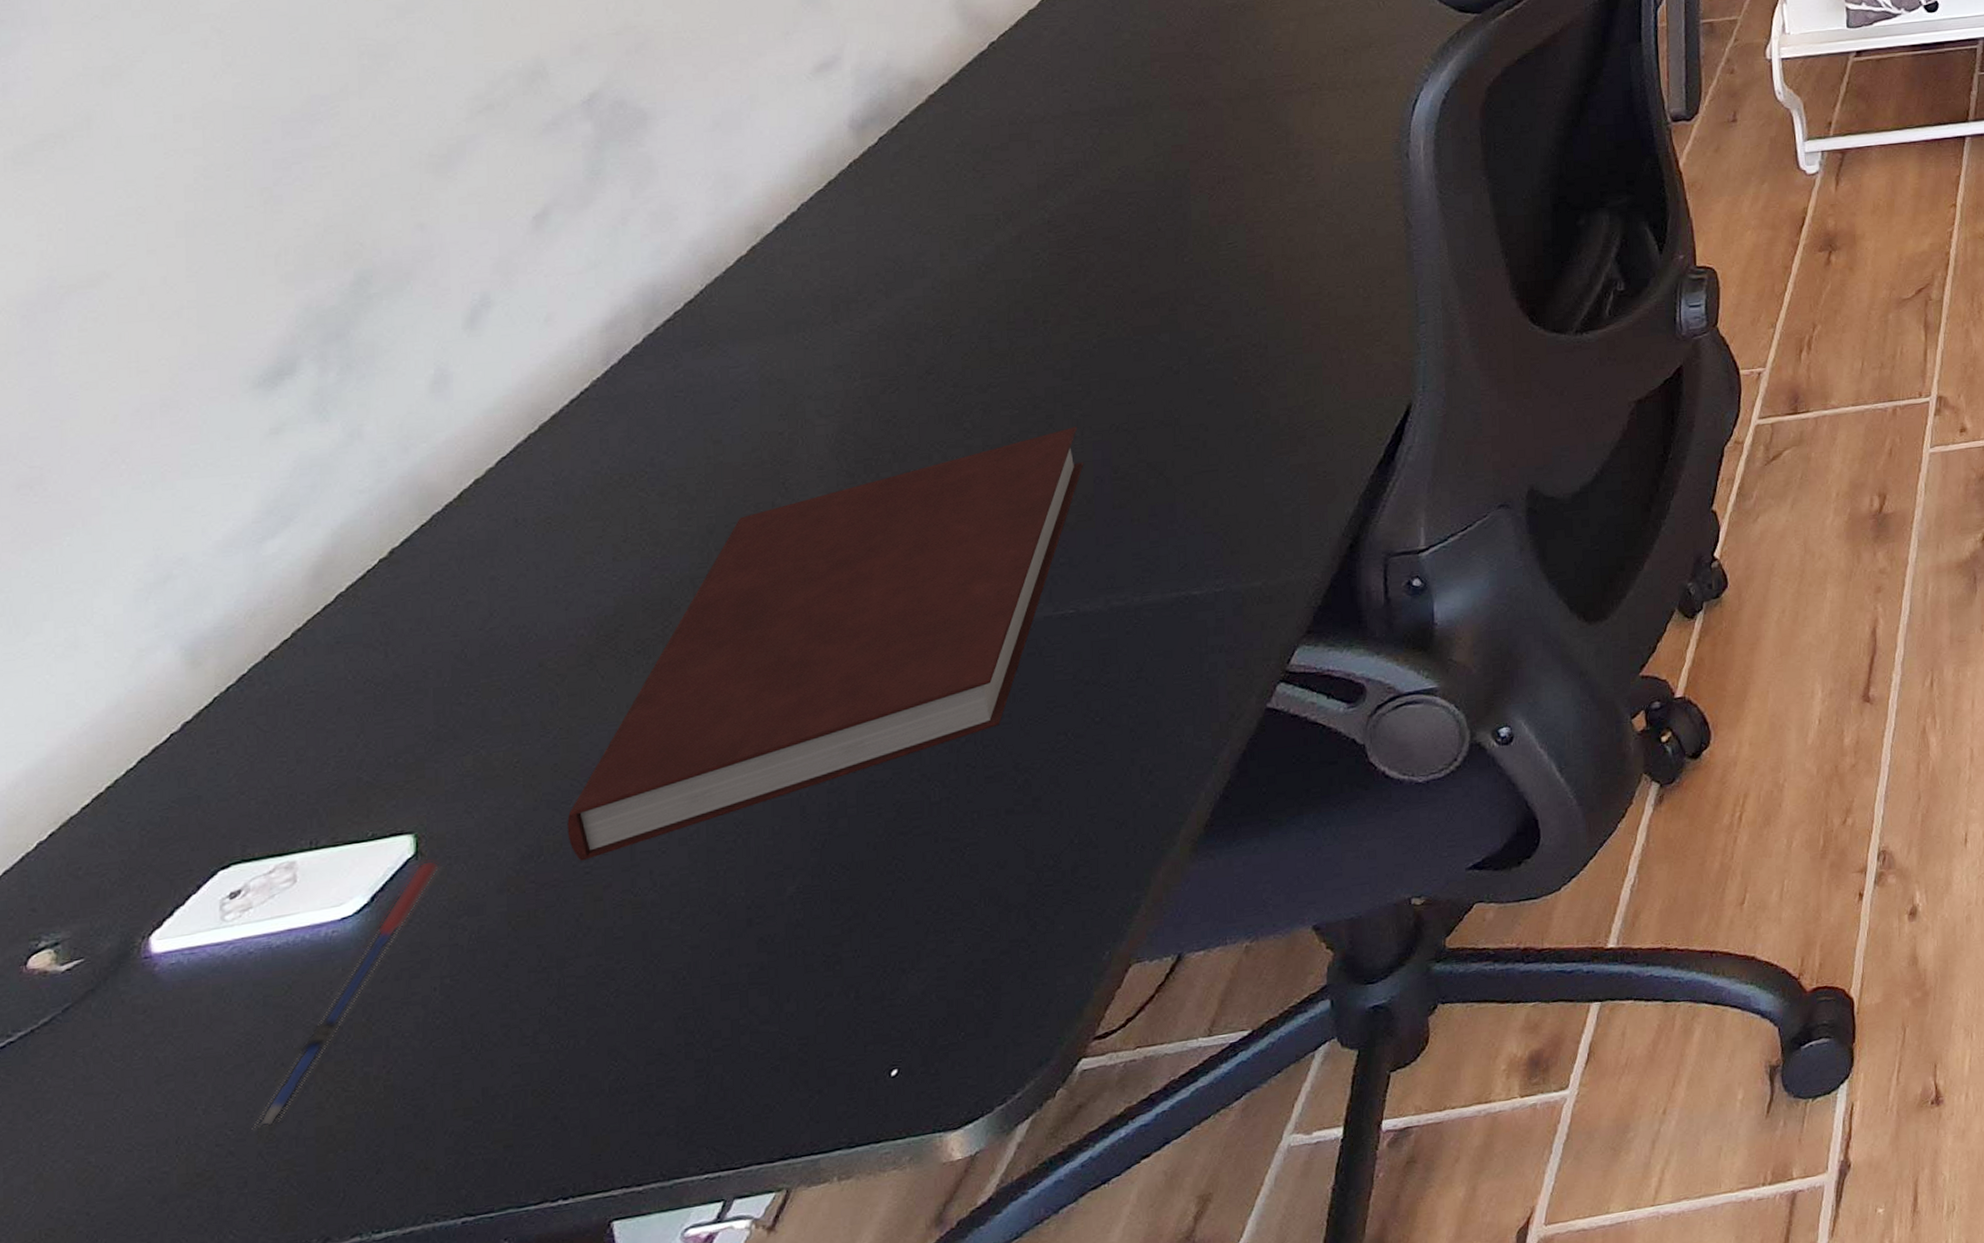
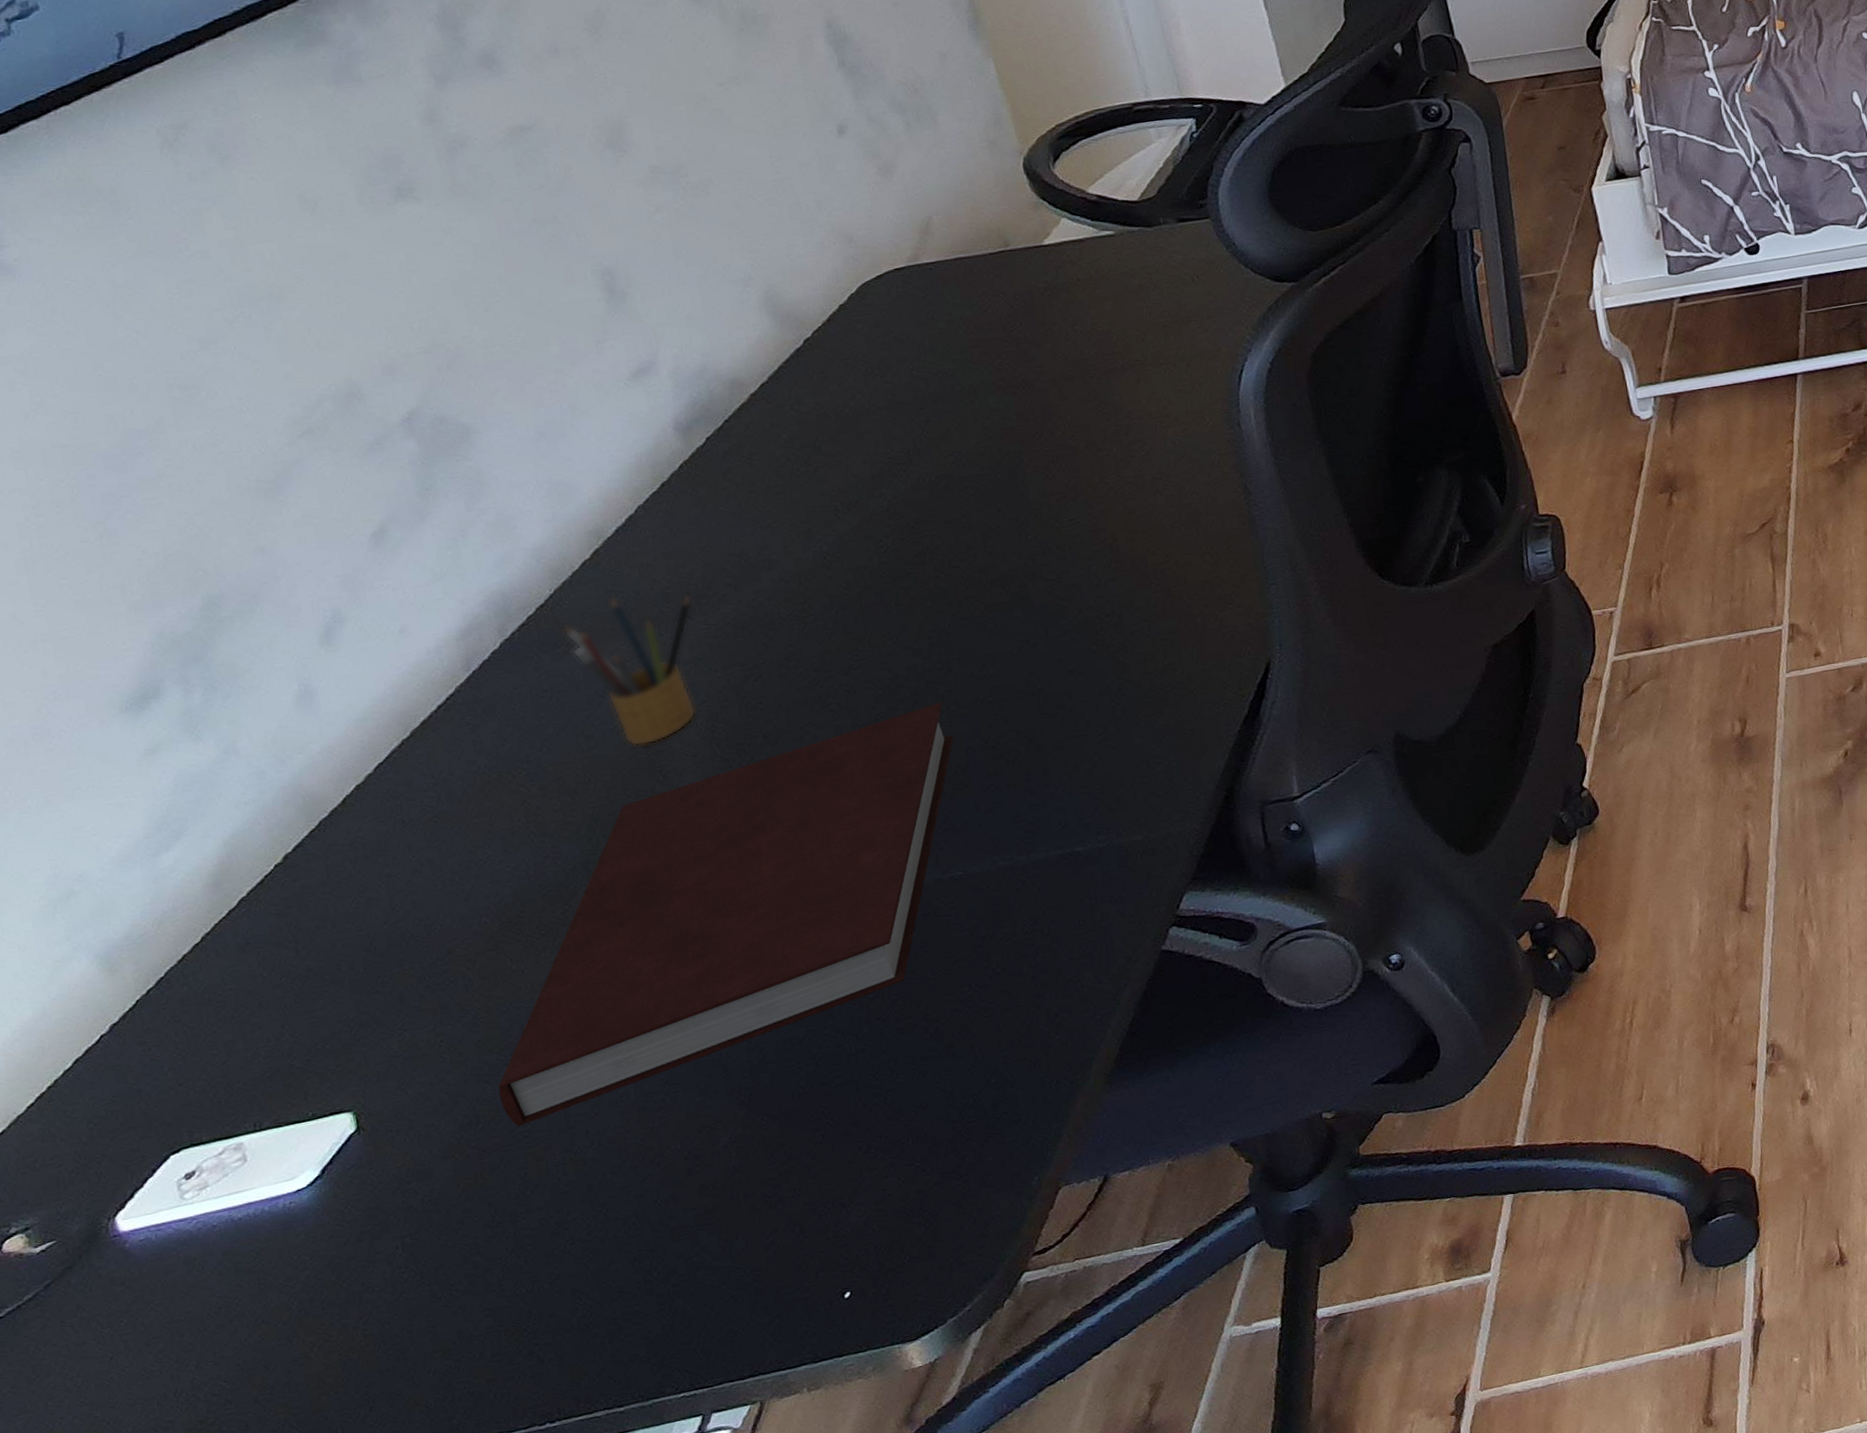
pen: present [252,860,440,1131] -> none [244,1134,383,1381]
pencil box: none [707,296,842,455] -> present [561,593,697,747]

